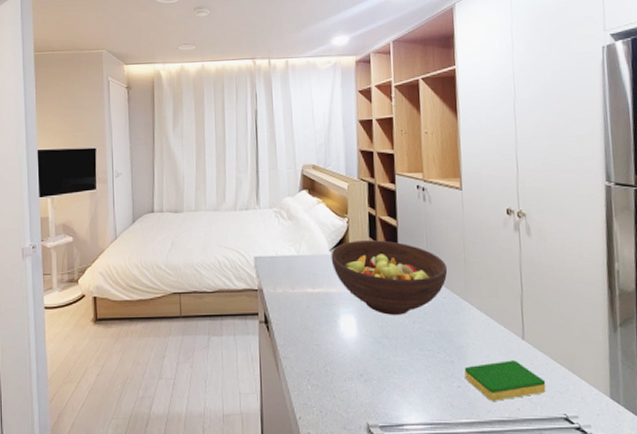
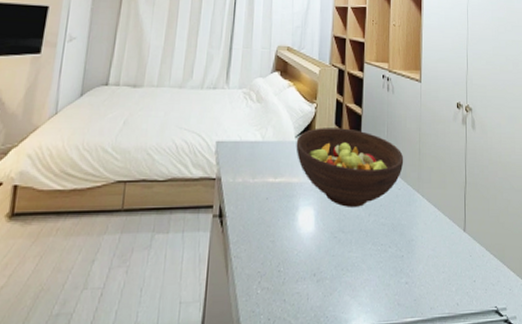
dish sponge: present [464,360,547,401] -> none [412,253,482,297]

